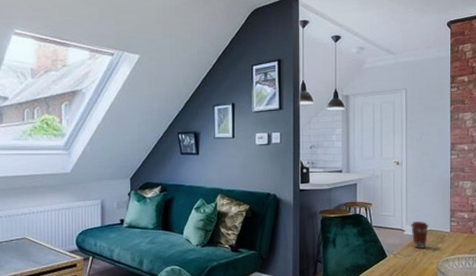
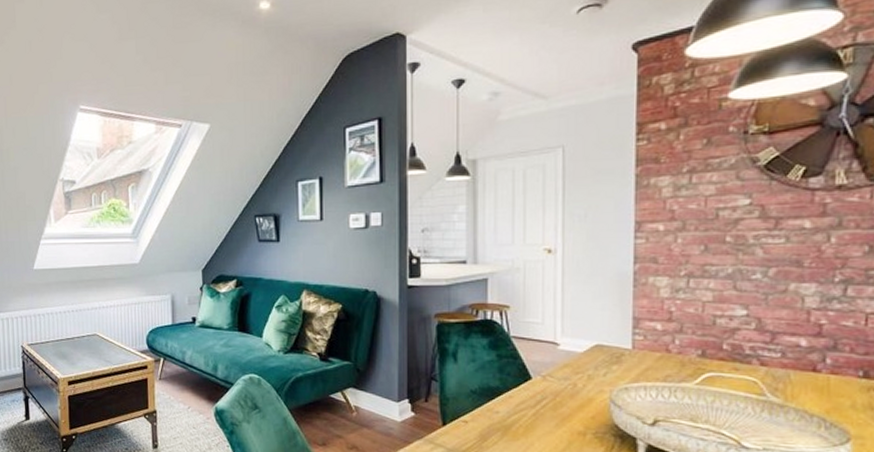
coffee cup: present [411,220,429,249] -> none [569,331,597,370]

